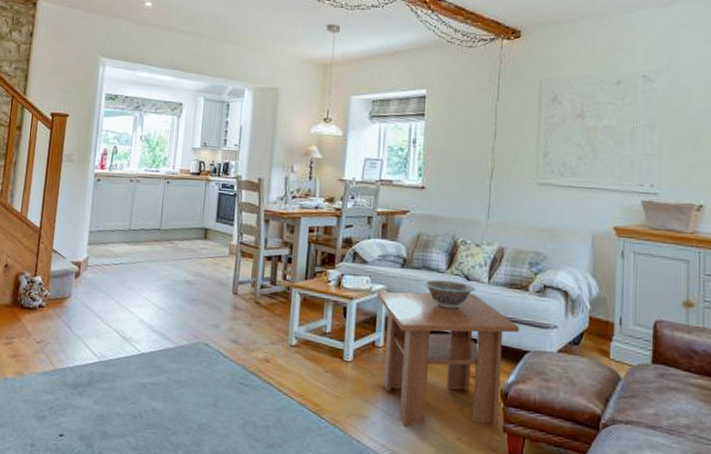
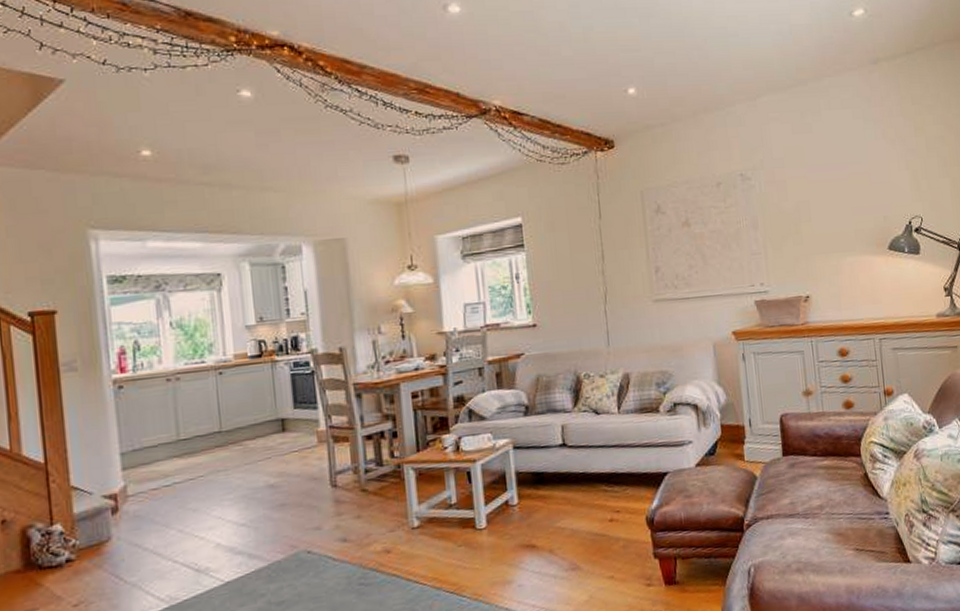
coffee table: present [376,291,519,428] -> none [501,427,656,581]
decorative bowl: present [424,279,475,308] -> none [551,417,606,448]

